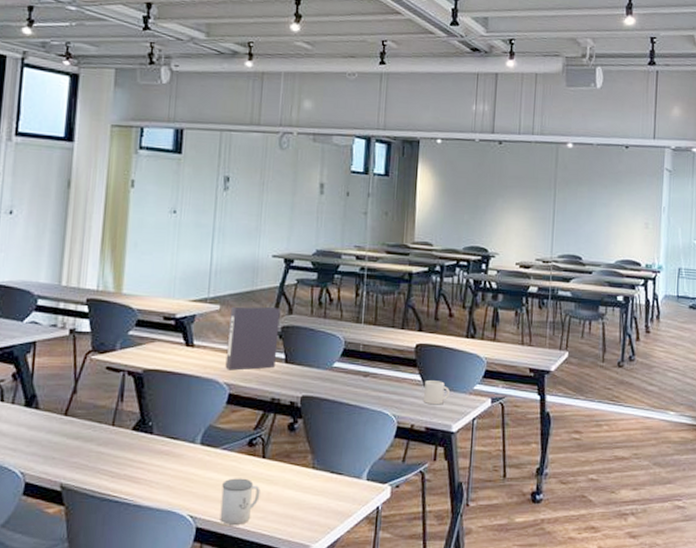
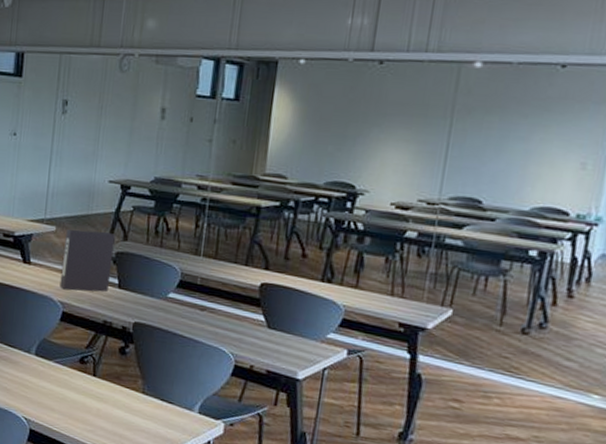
mug: present [220,478,260,525] -> none [51,390,90,434]
mug: present [424,380,451,405] -> none [266,322,299,349]

